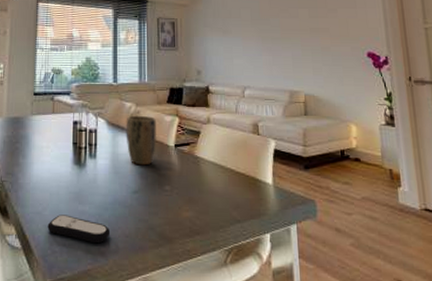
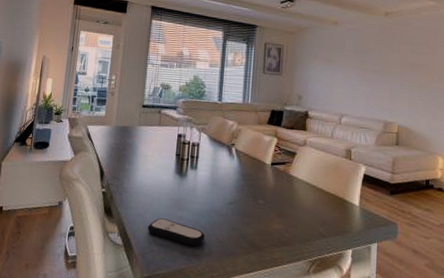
plant pot: present [127,115,156,166] -> none [226,133,256,180]

